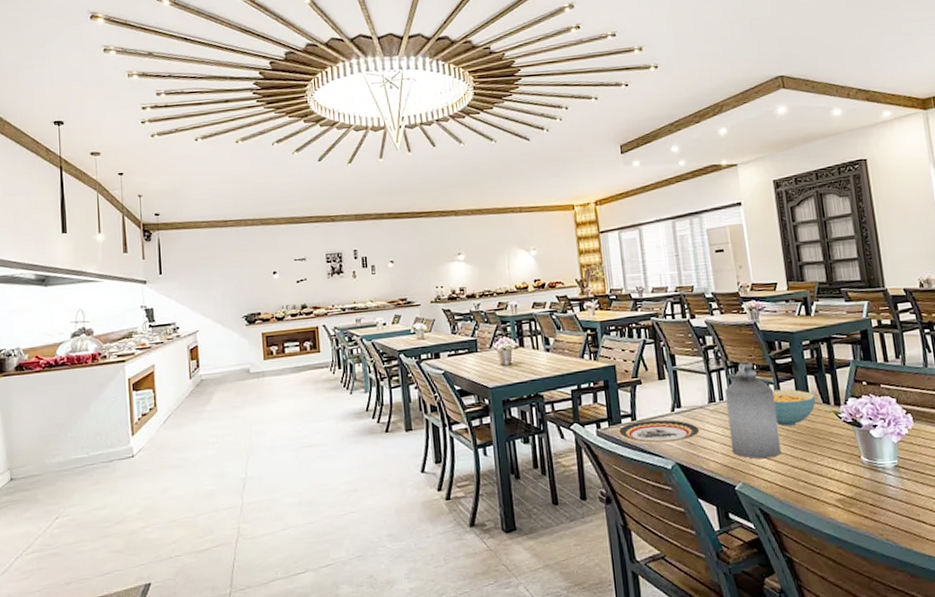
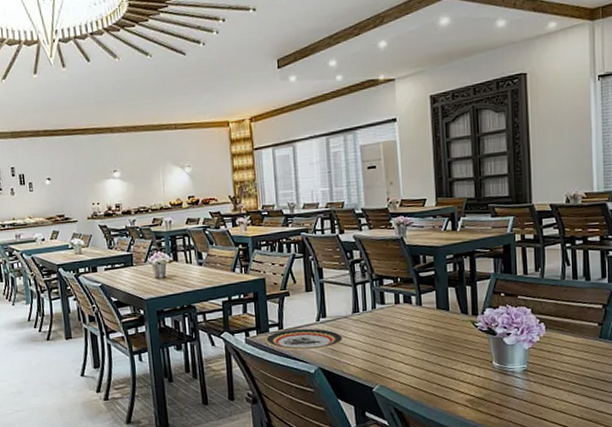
bottle: present [725,360,782,459] -> none [369,273,418,364]
cereal bowl: present [772,389,816,427] -> none [414,300,455,335]

